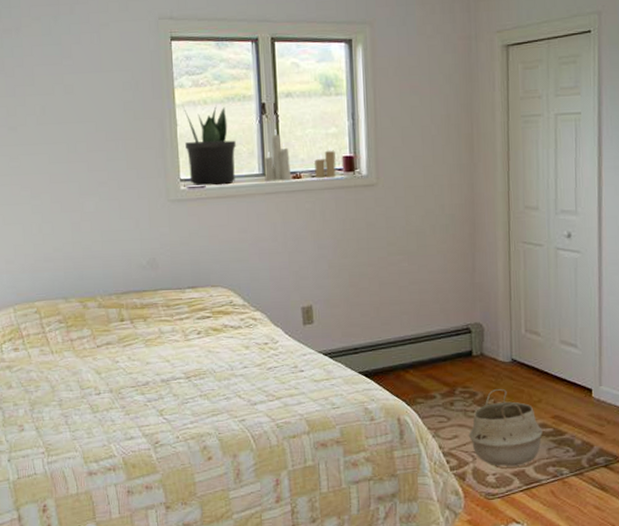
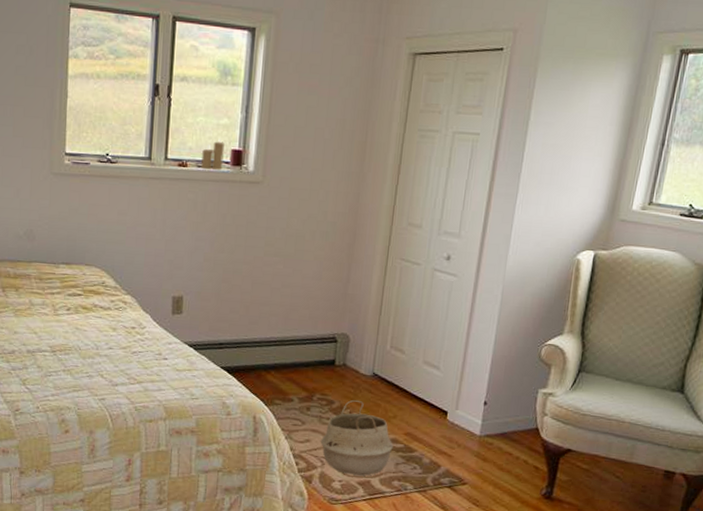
planter: present [184,105,236,186] -> none [74,78,125,165]
candle: present [265,129,292,182] -> none [150,113,178,168]

